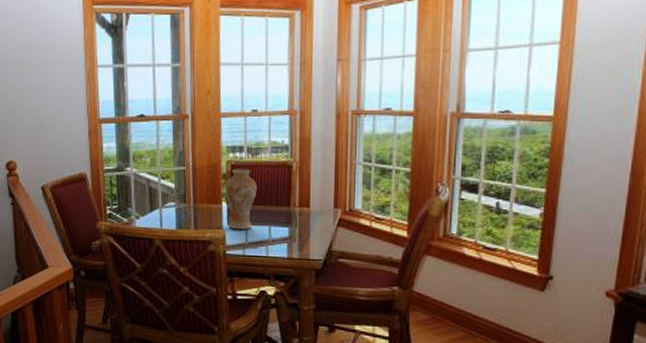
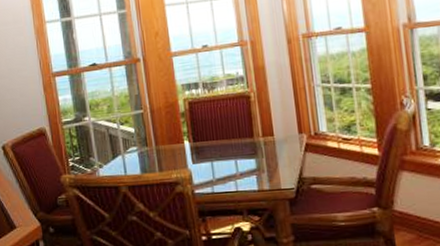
vase: present [225,169,257,230] -> none [185,104,218,168]

